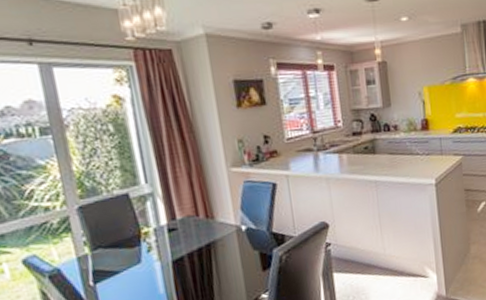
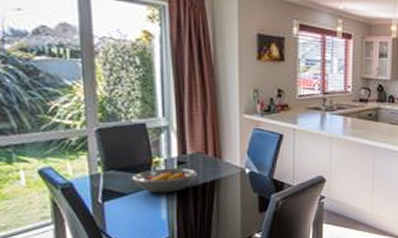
fruit bowl: none [122,234,191,267] -> present [132,168,197,194]

